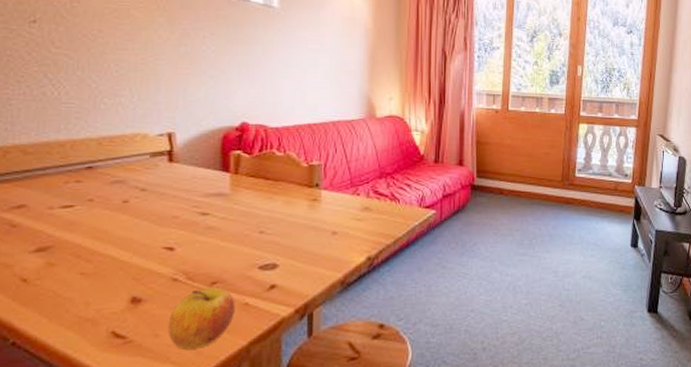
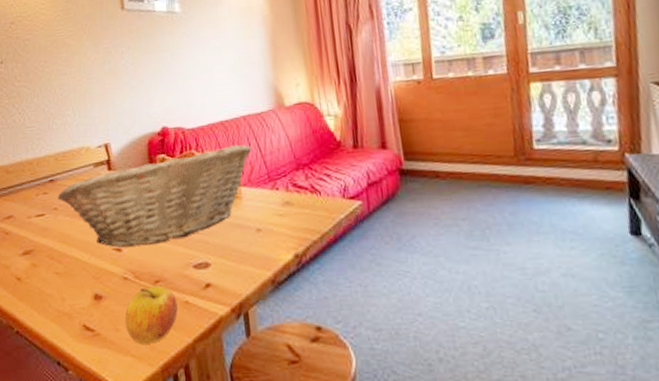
fruit basket: none [95,148,337,246] -> present [57,144,251,247]

